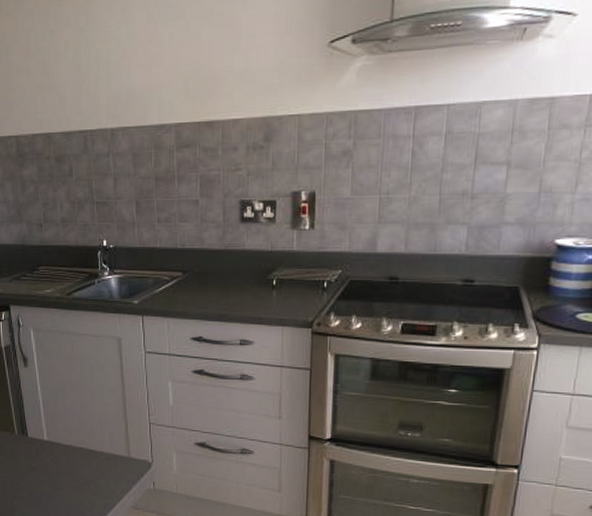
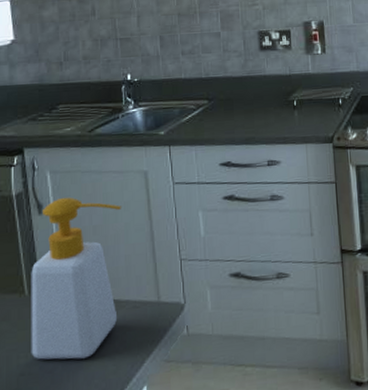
soap bottle: none [19,354,98,494] -> present [31,197,122,360]

